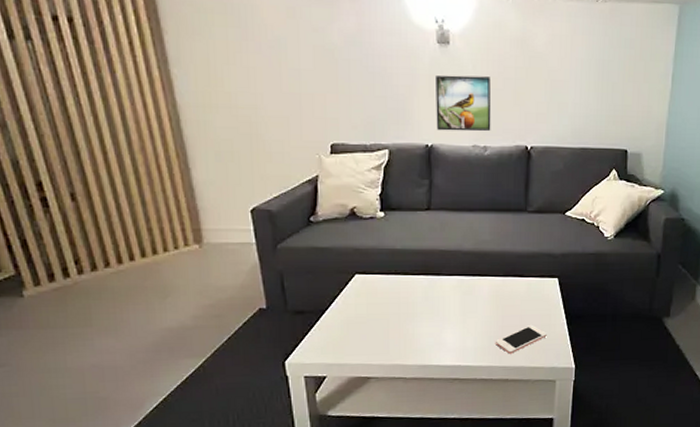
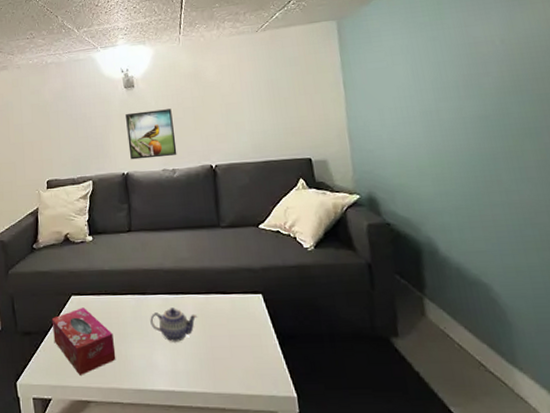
tissue box: none [330,287,402,353] -> present [51,307,116,375]
teapot: none [442,289,493,321] -> present [150,308,198,342]
cell phone: present [495,324,547,354] -> none [206,345,260,379]

